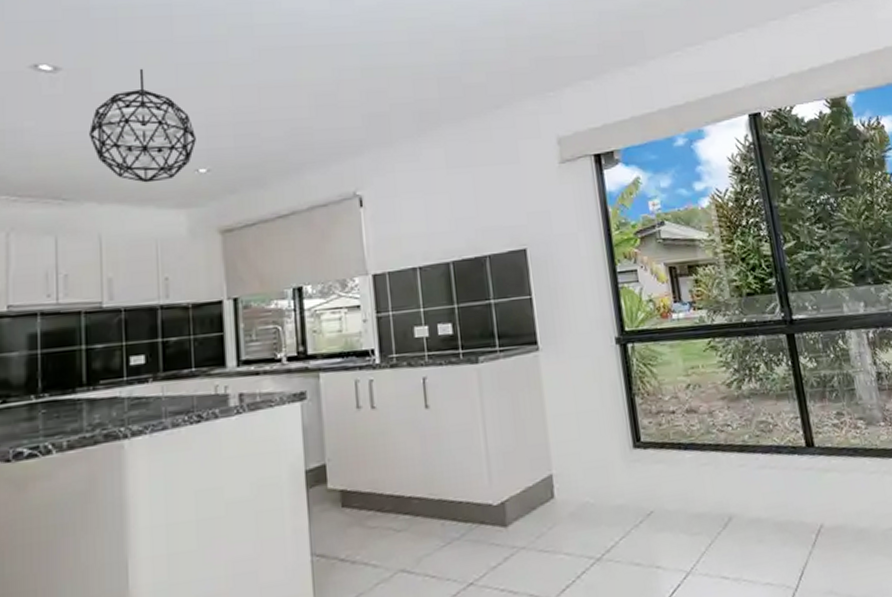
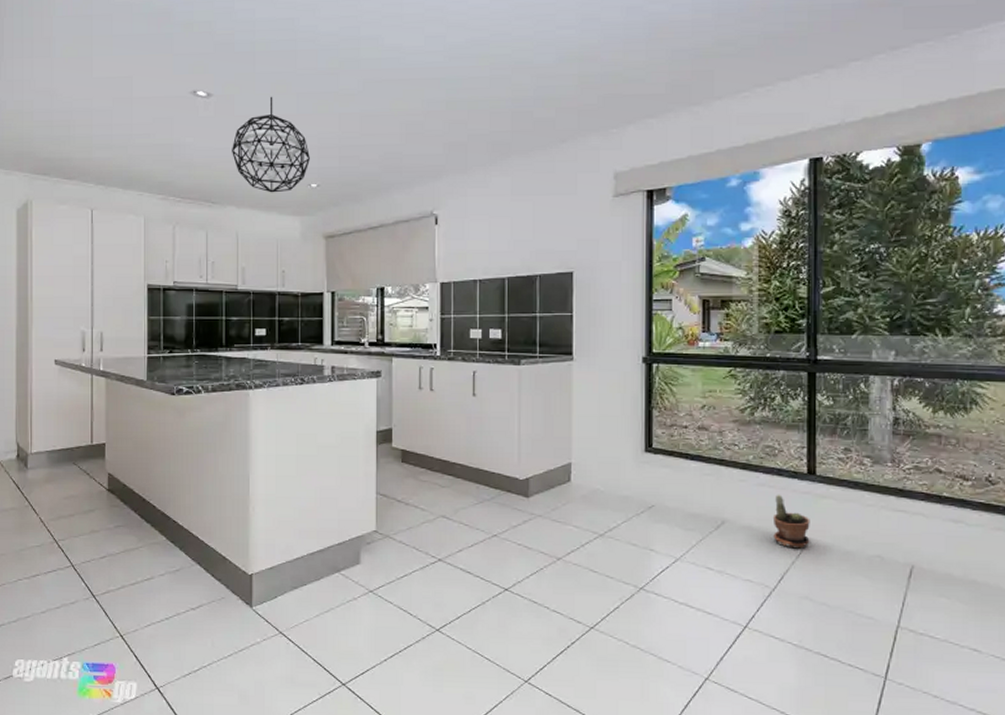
potted plant: none [779,475,823,537] -> present [772,494,810,549]

